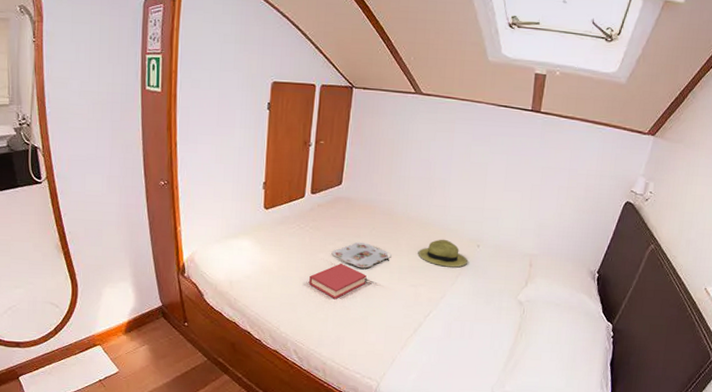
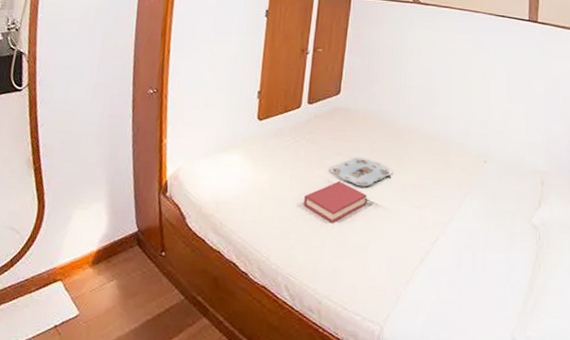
straw hat: present [418,239,468,268] -> none [421,154,476,186]

